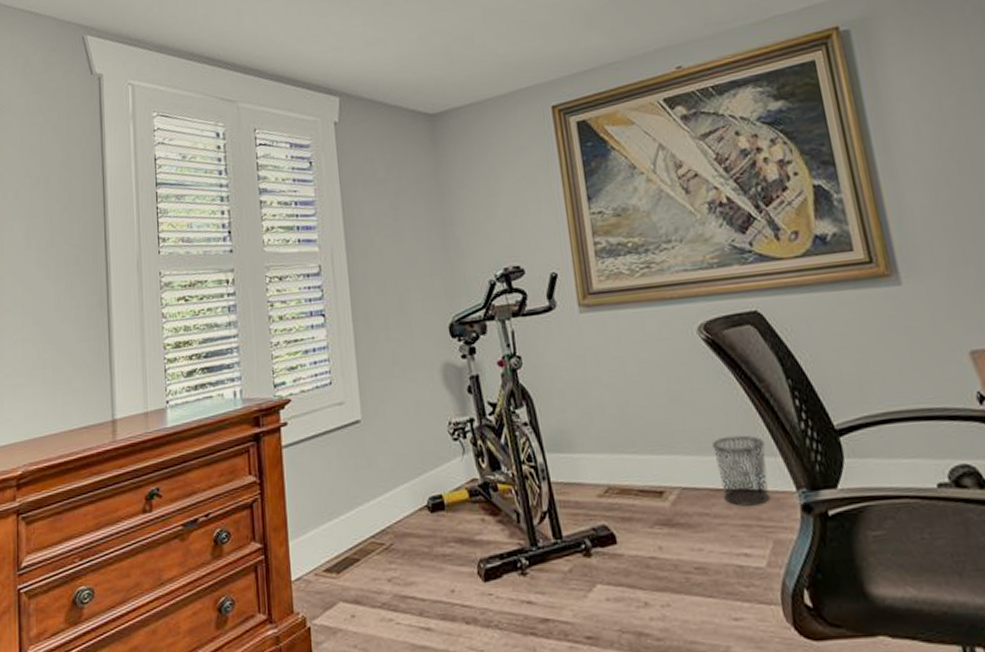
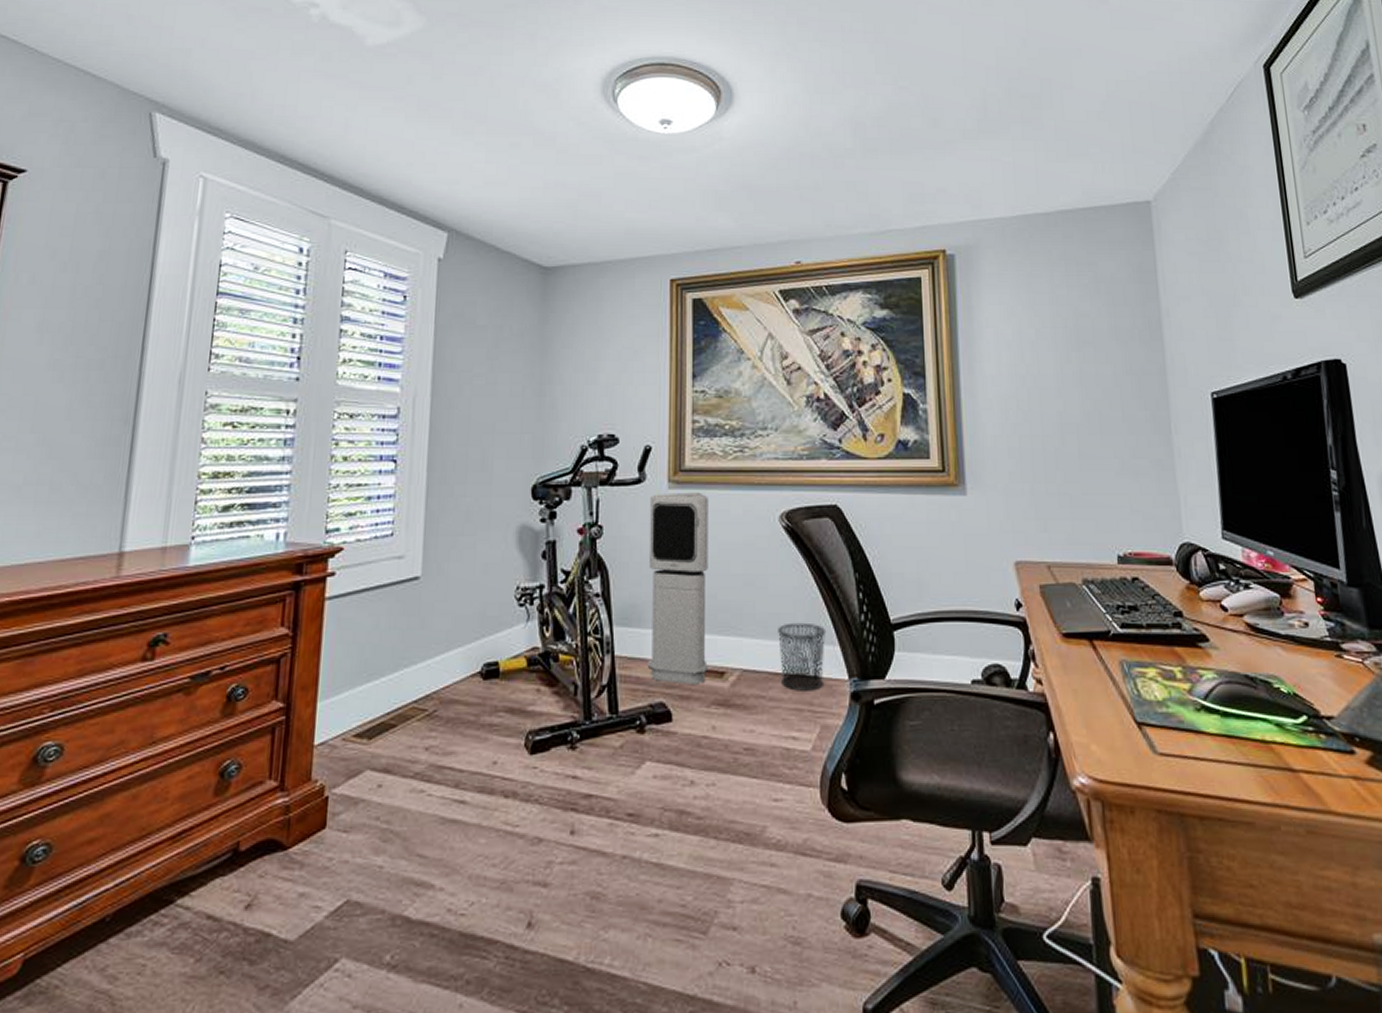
air purifier: none [562,313,646,507] -> present [647,492,709,686]

